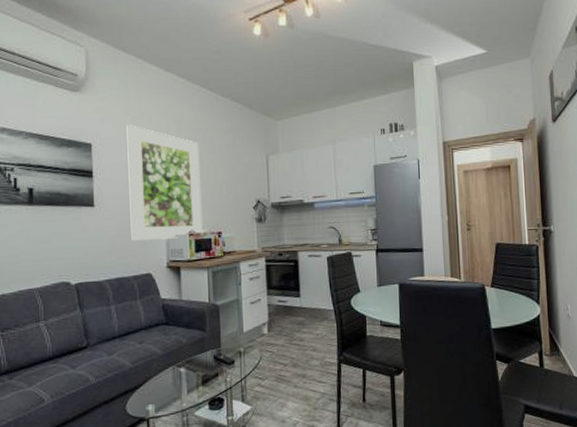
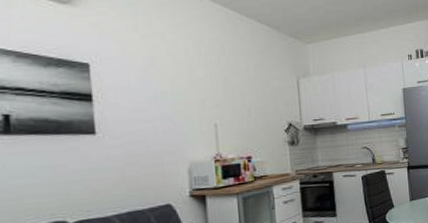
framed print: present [126,125,203,241] -> none [134,44,231,170]

